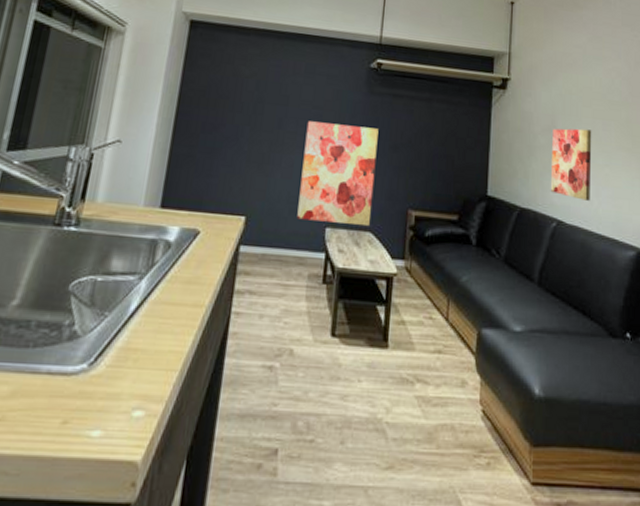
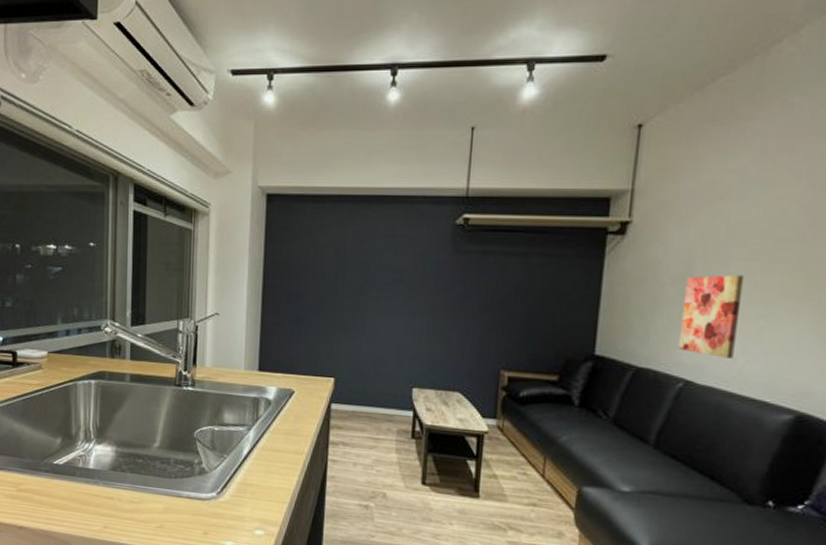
wall art: present [297,121,379,227] -> none [383,285,466,387]

